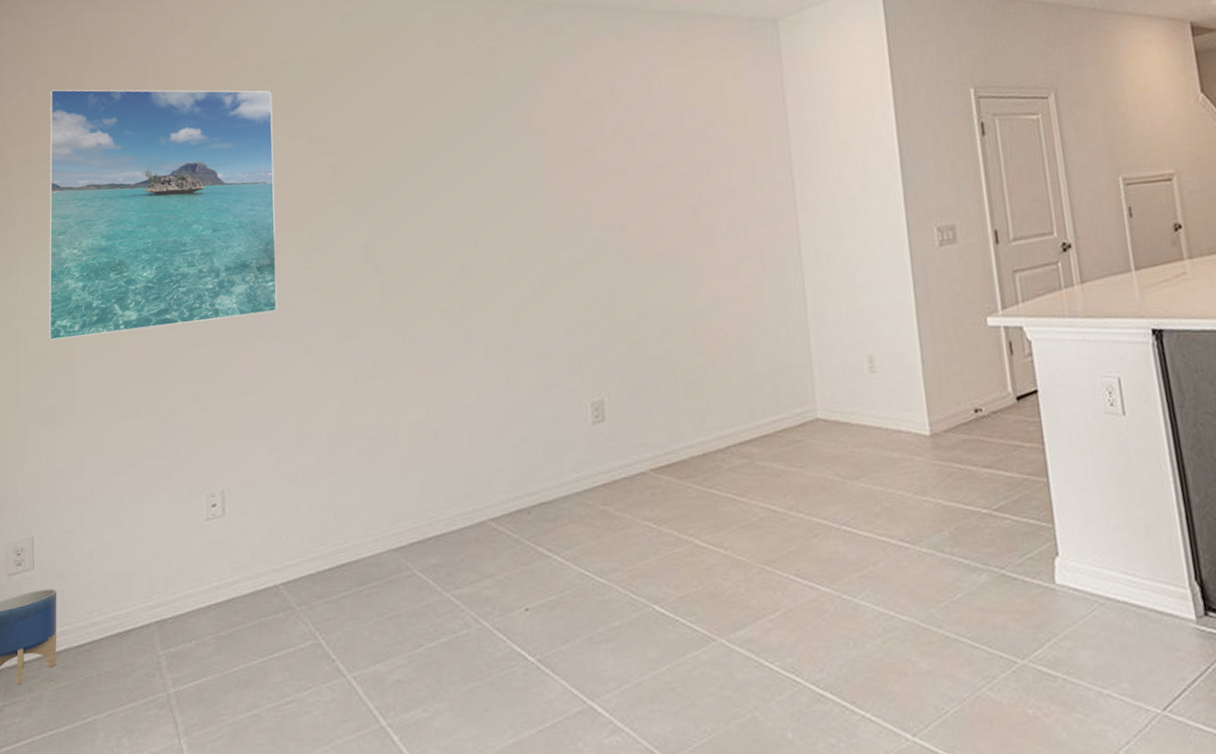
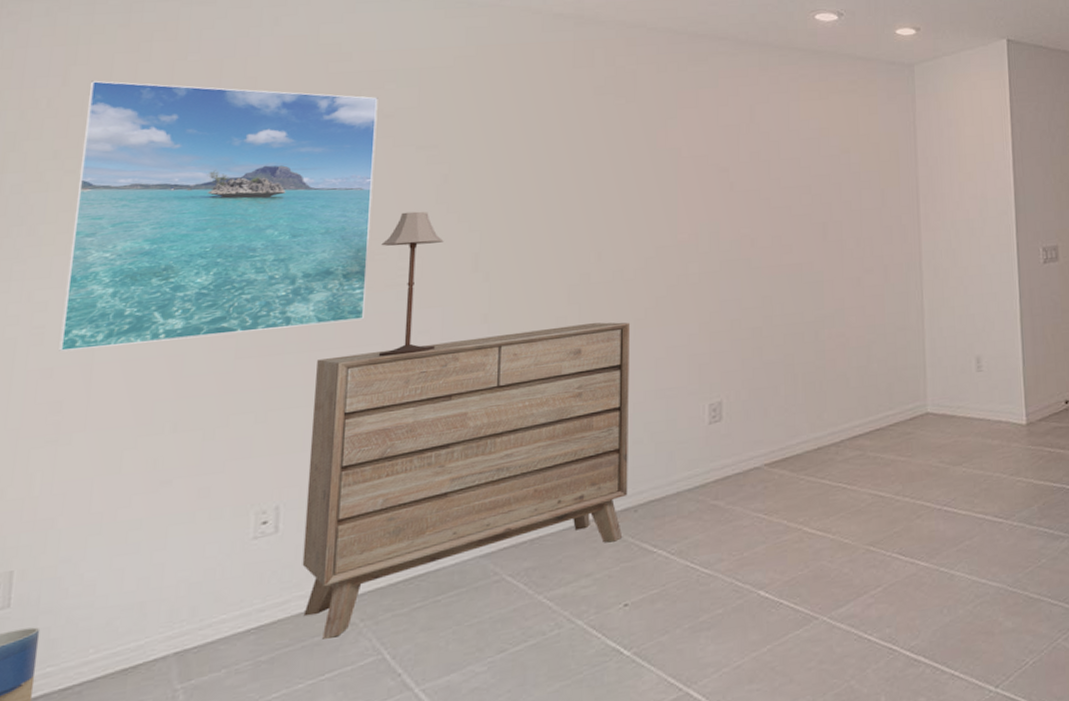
dresser: none [243,314,520,620] -> present [302,322,629,639]
table lamp: none [286,203,338,349] -> present [378,211,444,357]

